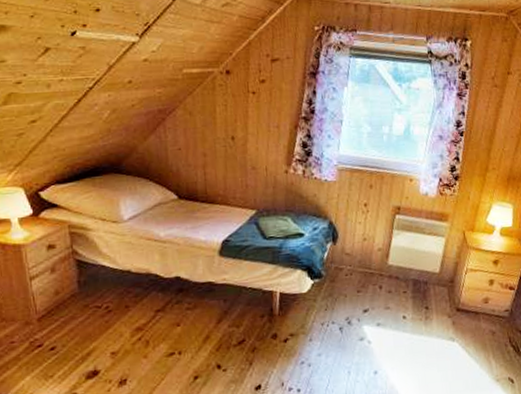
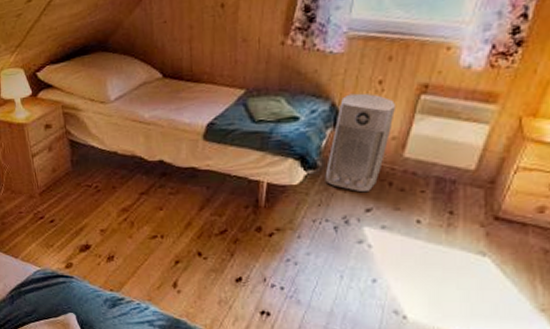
air purifier: none [328,213,379,296] -> present [325,93,397,193]

